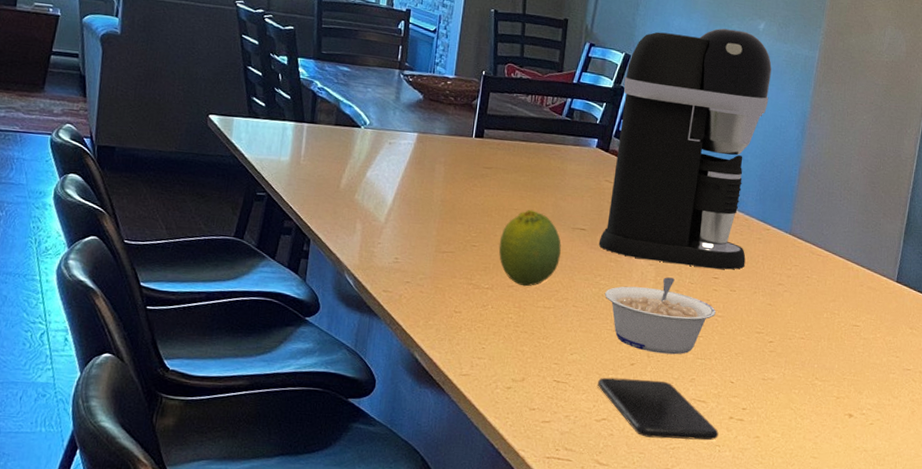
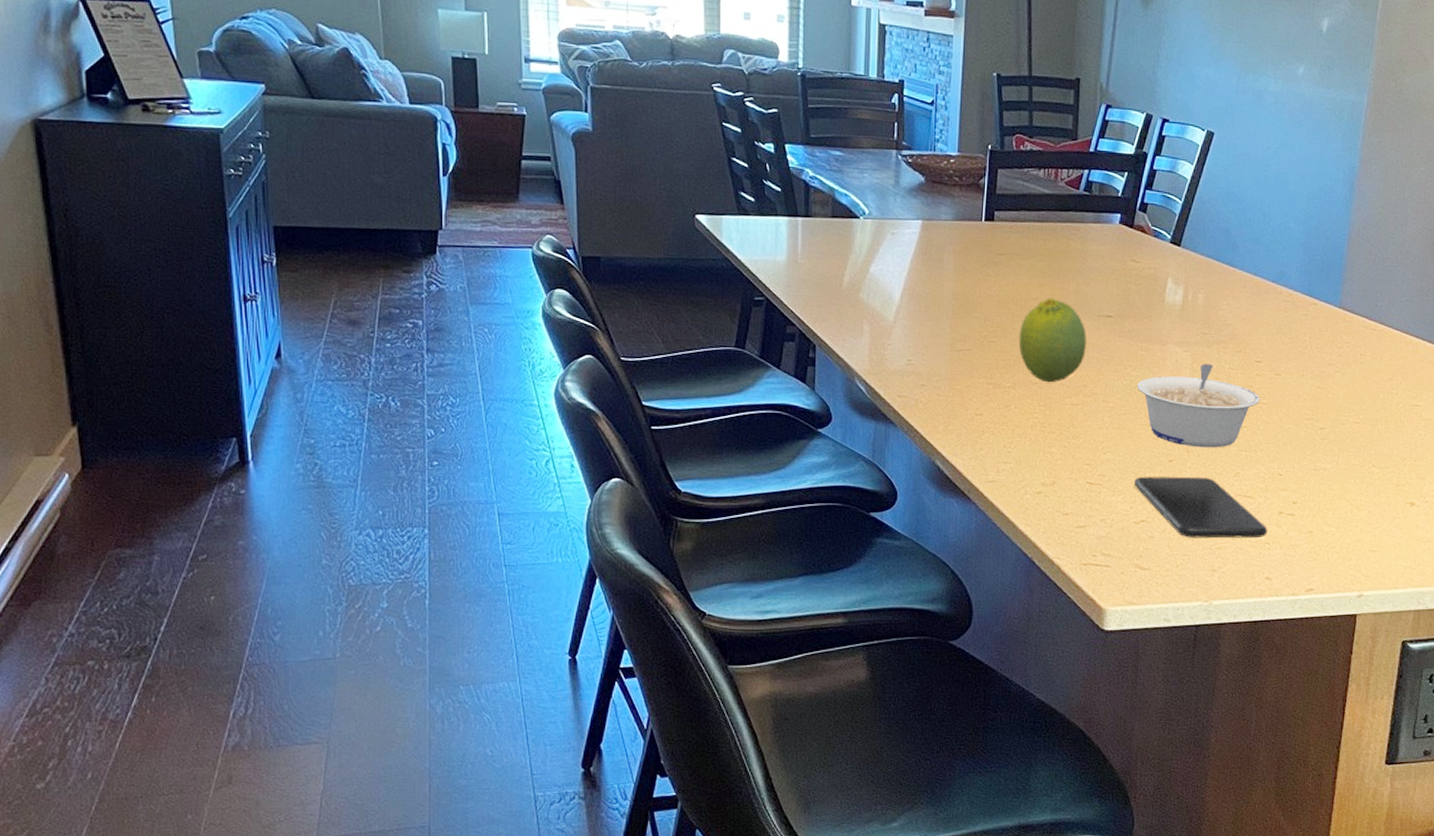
coffee maker: present [598,28,772,270] -> none [1127,76,1314,352]

